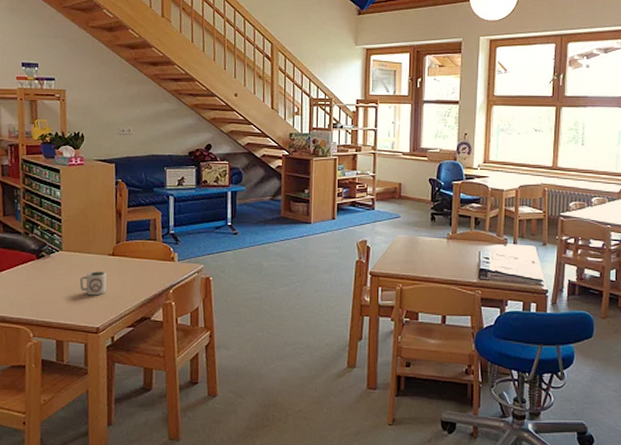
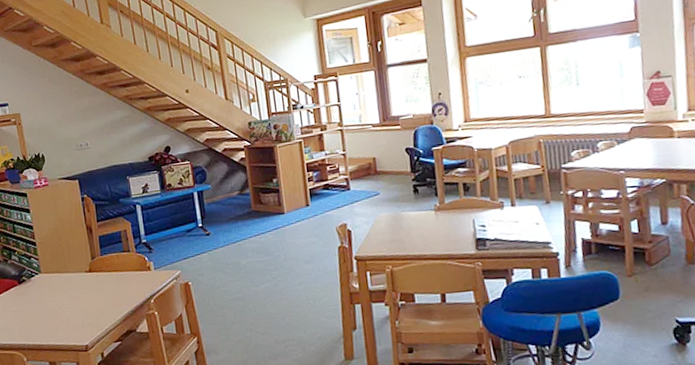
cup: present [79,271,107,296] -> none [62,289,90,315]

